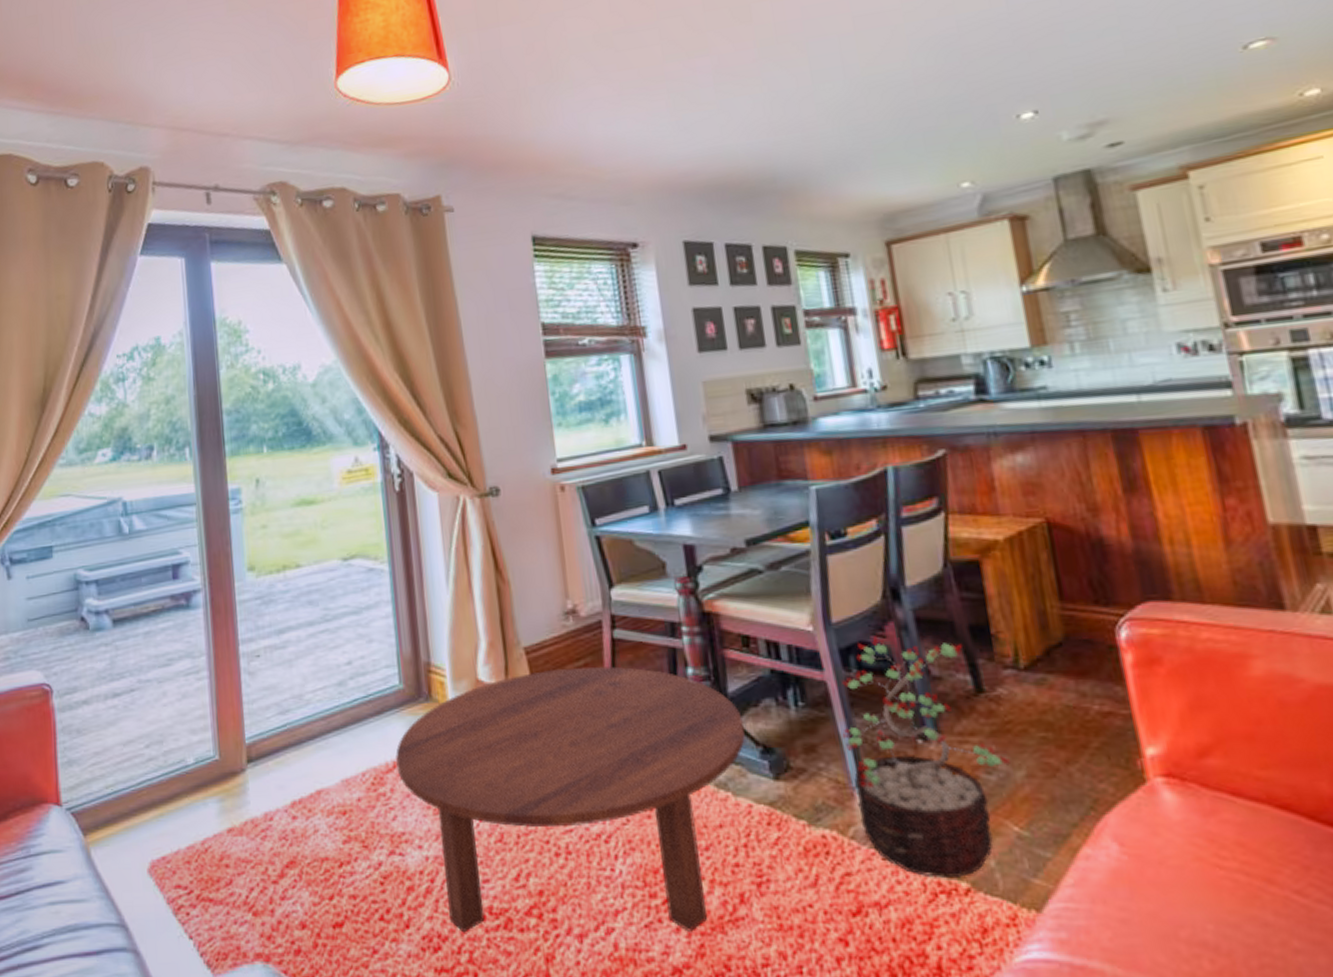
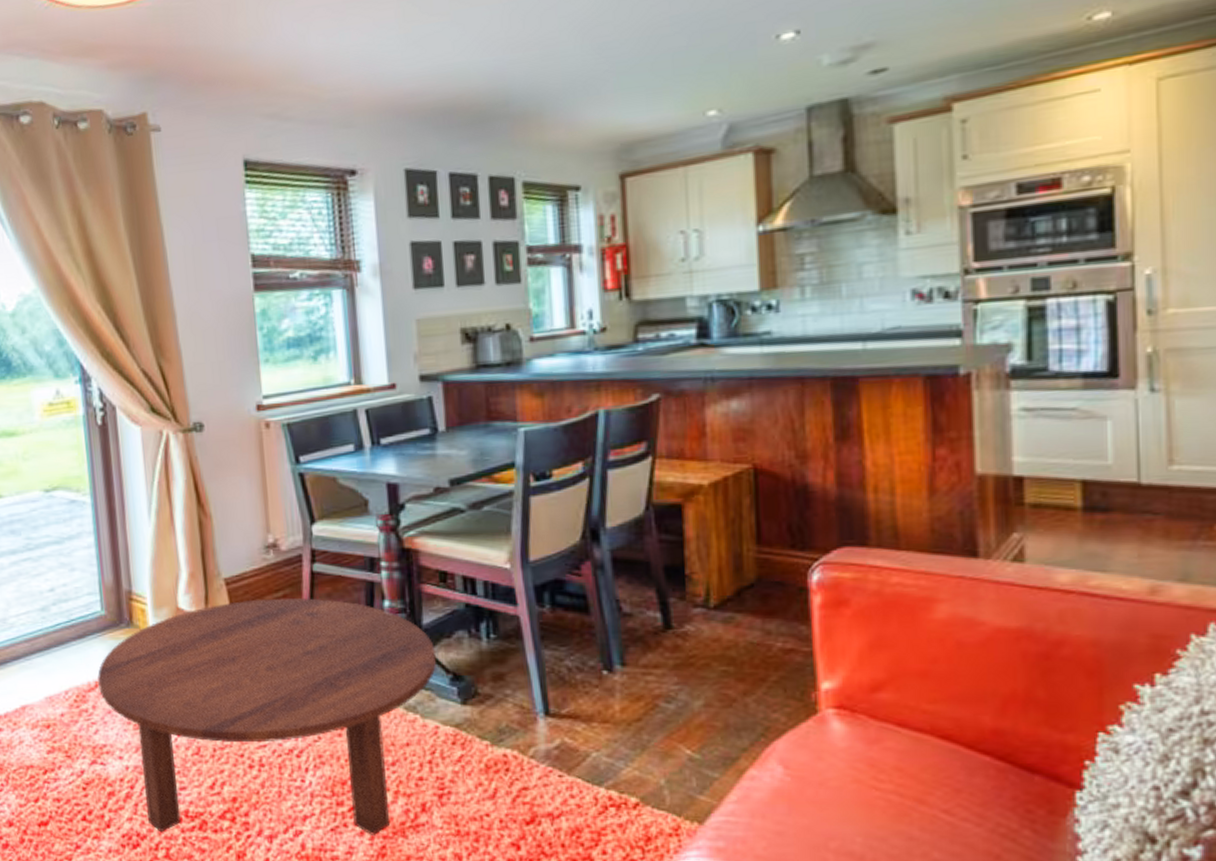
decorative plant: present [841,636,1010,878] -> none [530,574,690,793]

